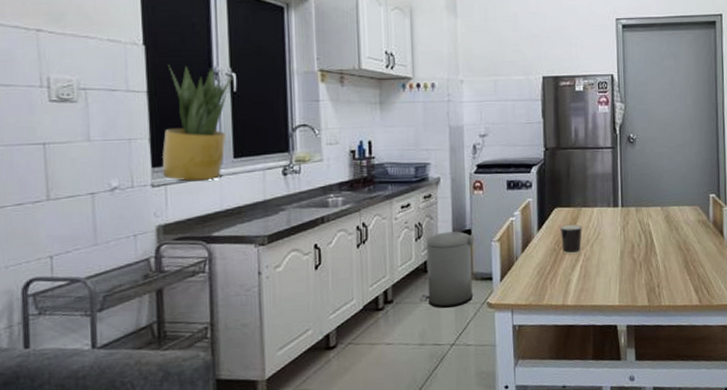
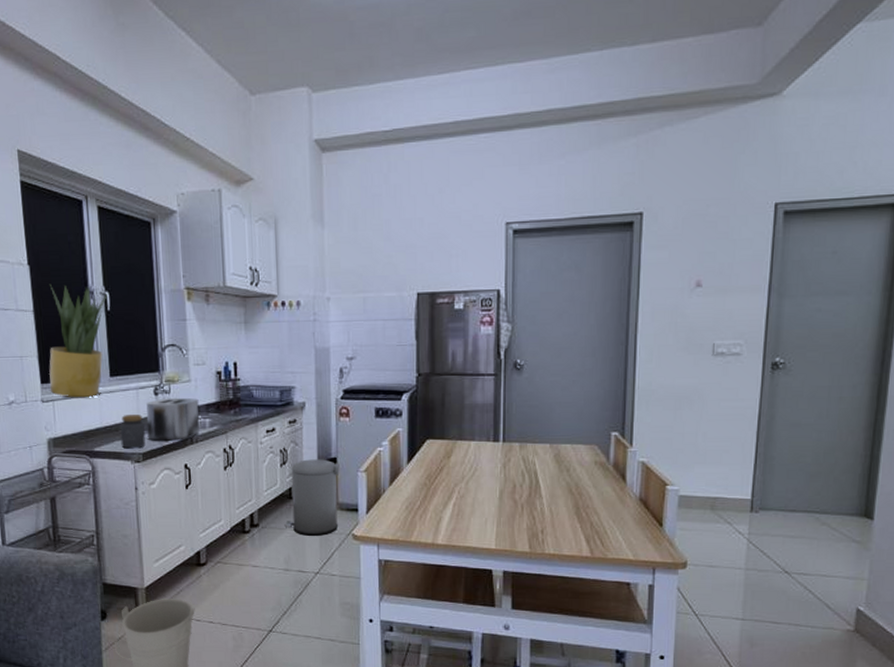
jar: none [243,195,272,232] -> present [120,413,146,449]
toaster: none [273,177,332,222] -> present [146,397,200,441]
mug: present [561,225,582,255] -> none [433,459,457,491]

